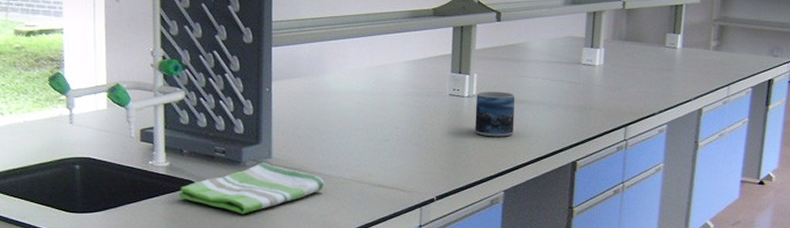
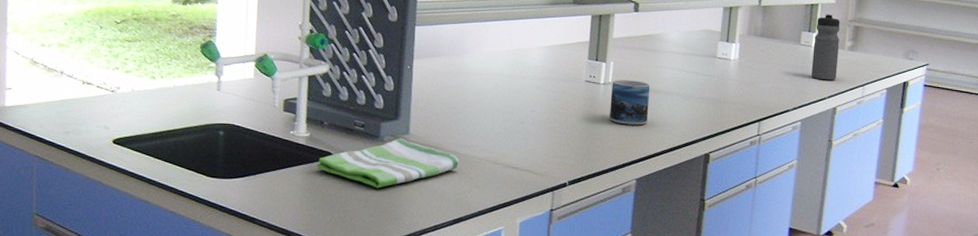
water bottle: none [676,13,705,82] -> present [811,13,840,81]

